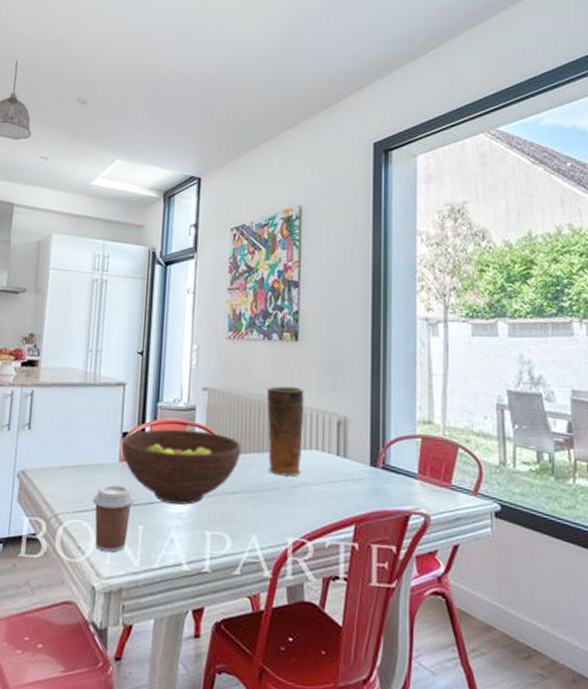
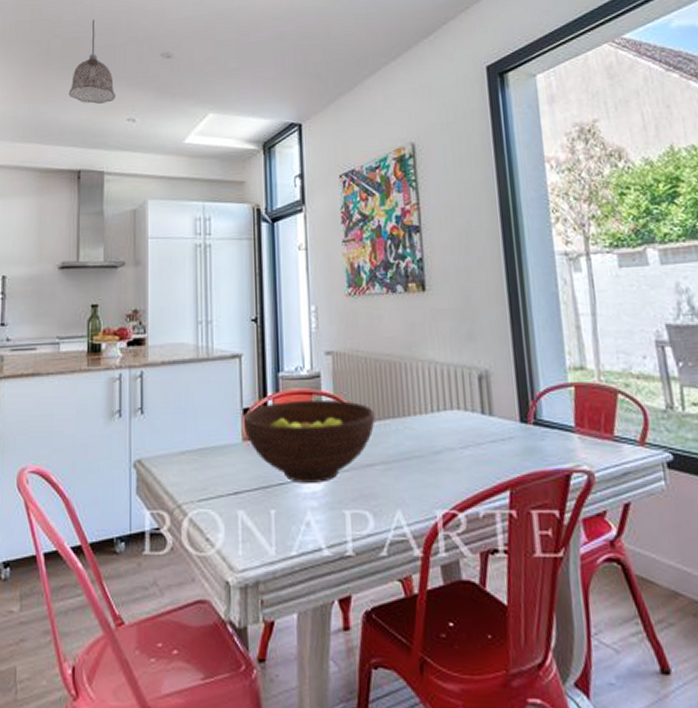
coffee cup: present [92,485,134,553] -> none [217,468,262,542]
vase: present [266,386,304,477] -> none [395,342,443,442]

